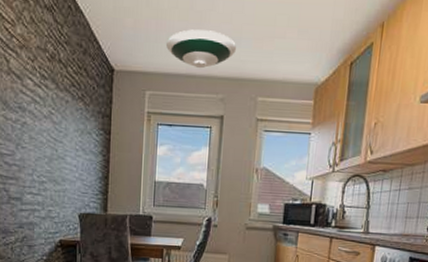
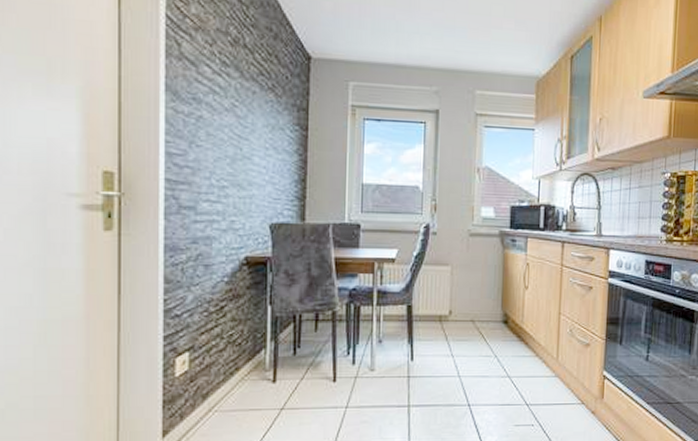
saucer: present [167,29,236,69] -> none [372,16,450,59]

